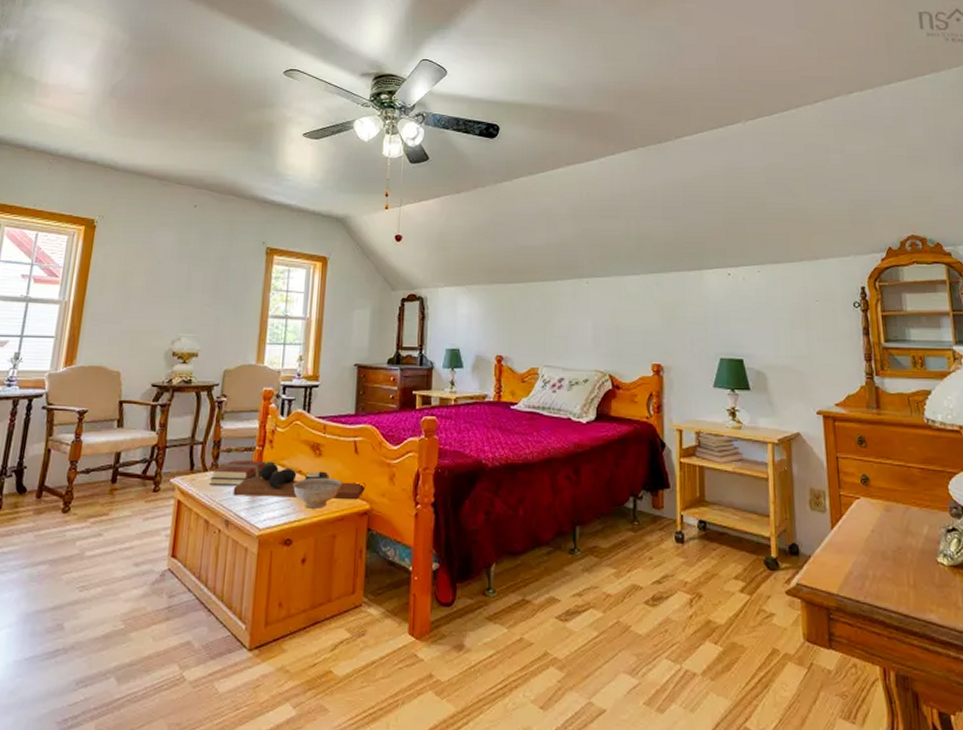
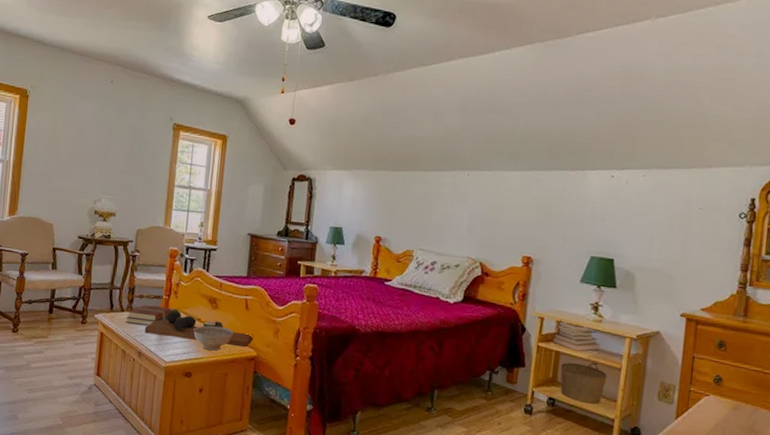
basket: none [707,475,756,523] -> present [560,362,607,405]

